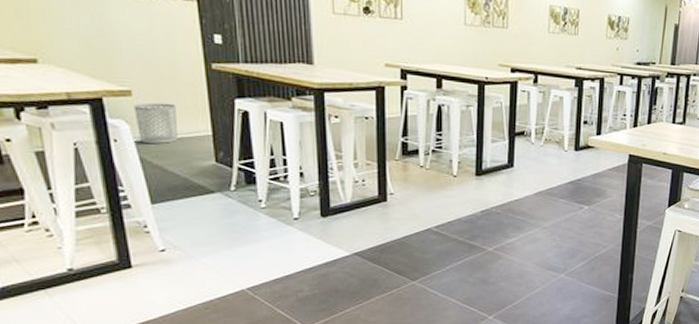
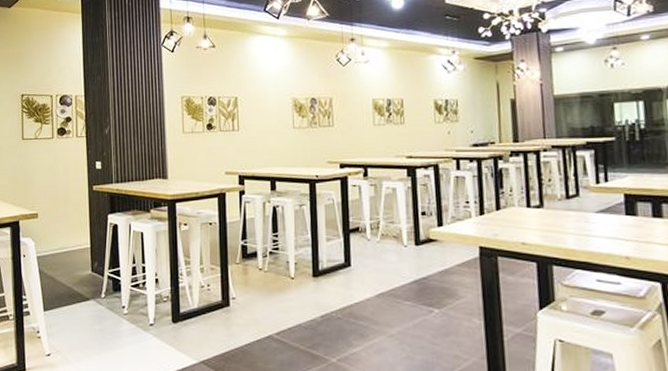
waste bin: present [134,102,178,144] -> none [38,222,66,257]

